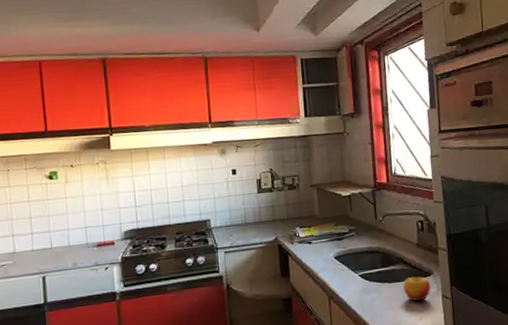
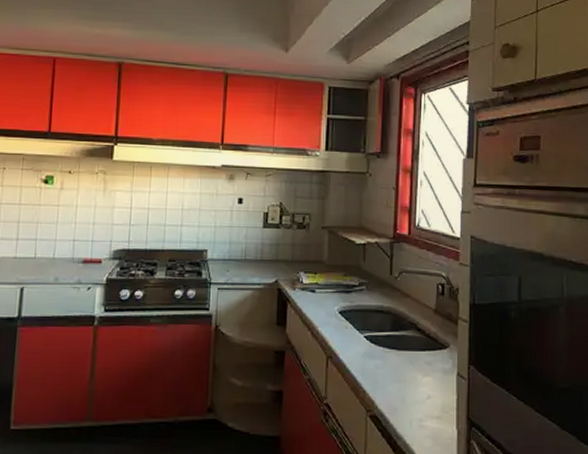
apple: present [403,276,431,302] -> none [413,347,445,377]

